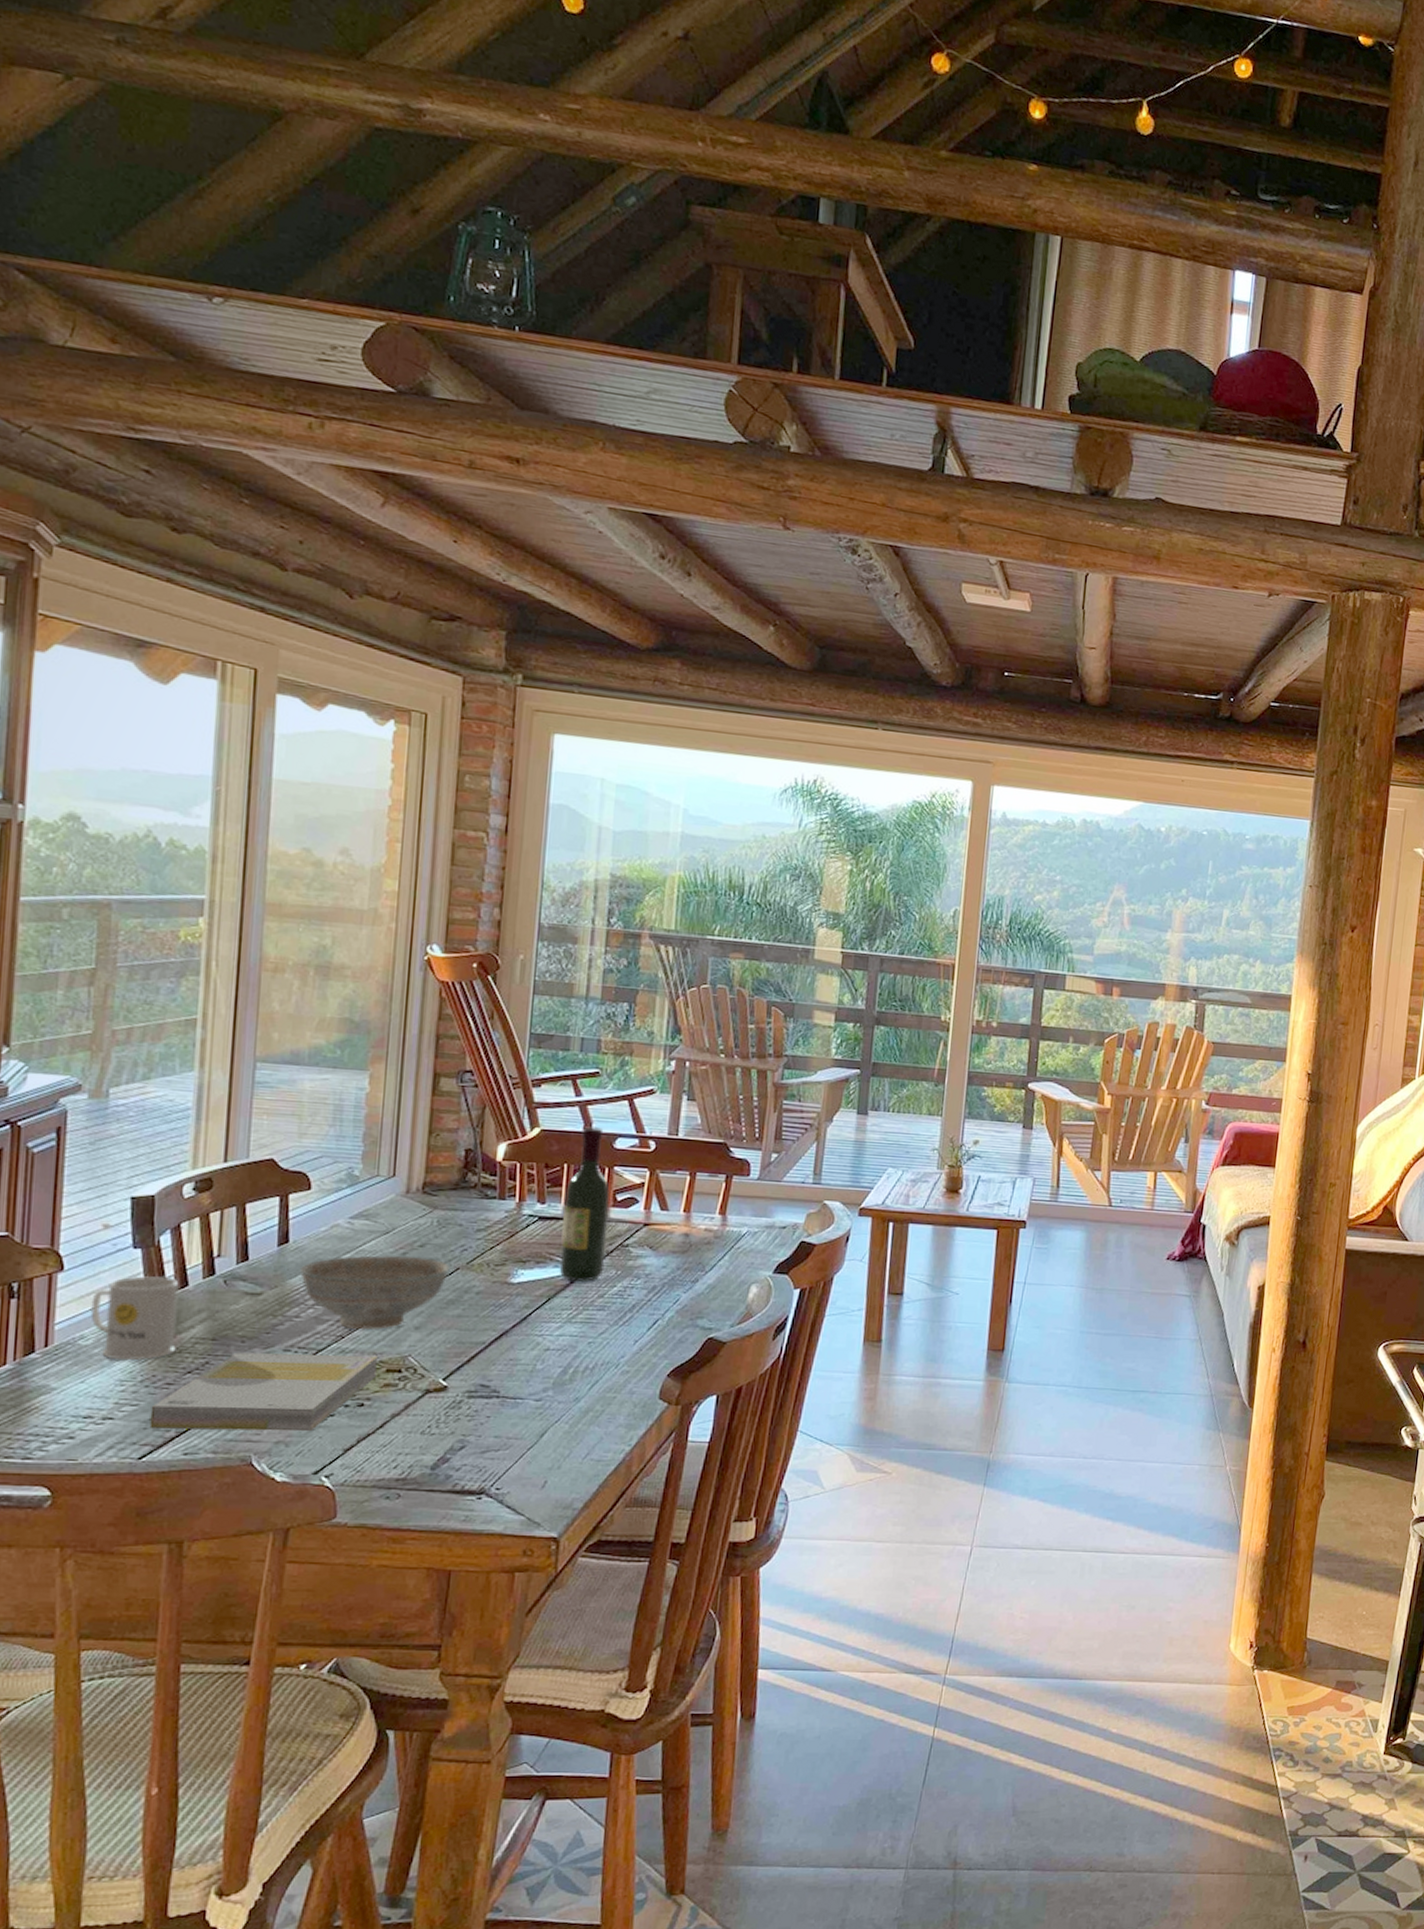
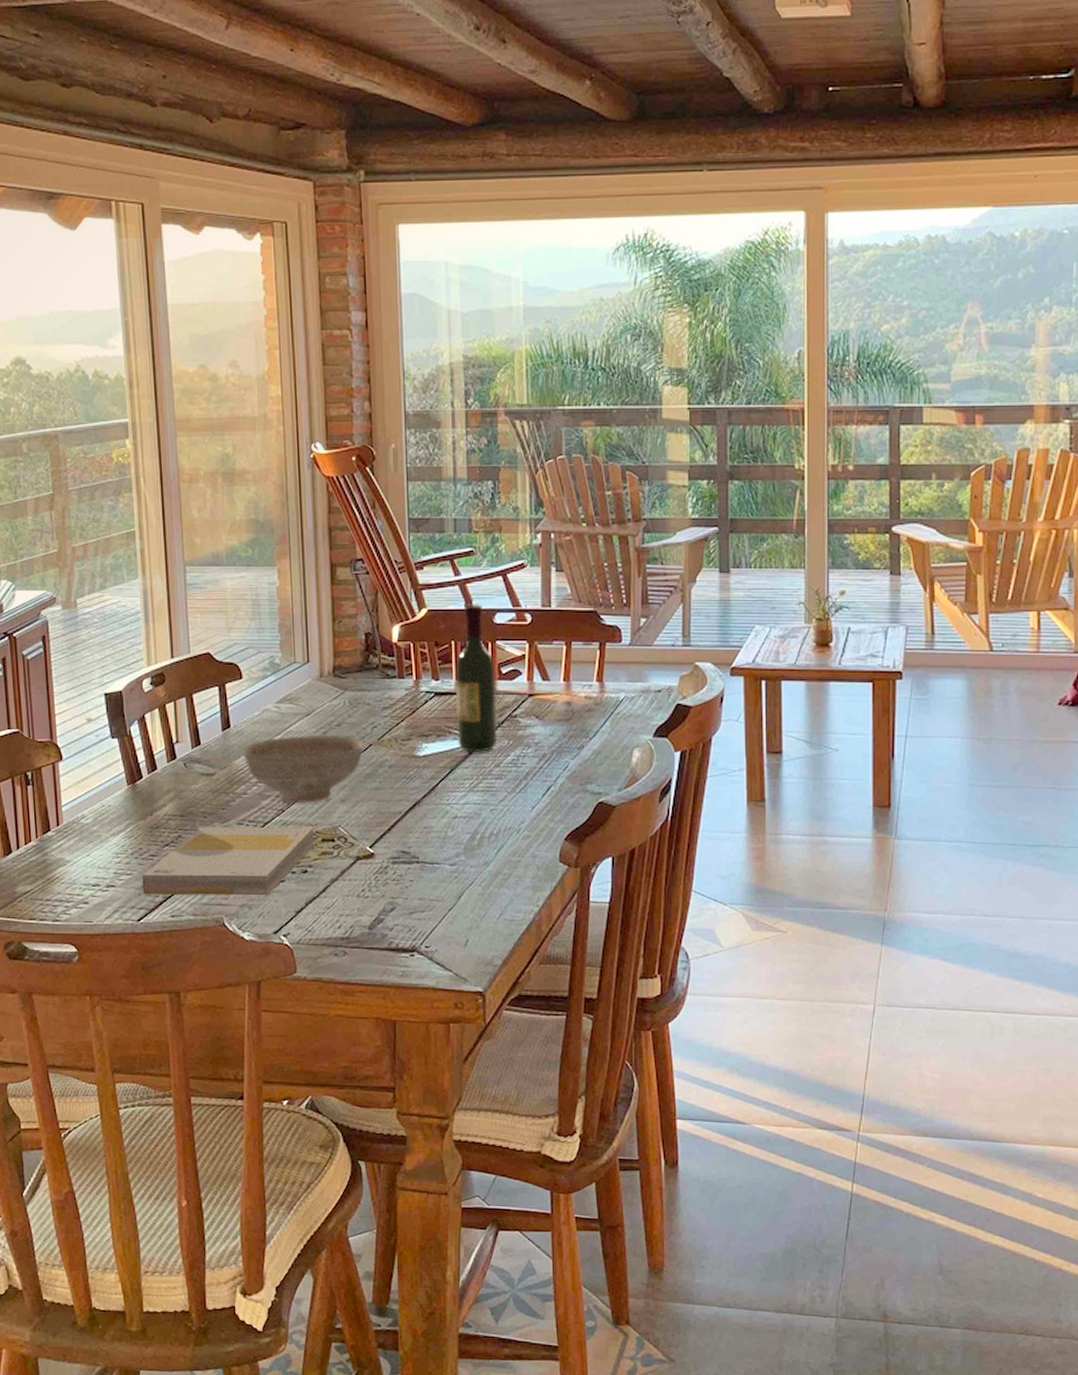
mug: present [90,1275,179,1361] -> none [86,761,155,836]

